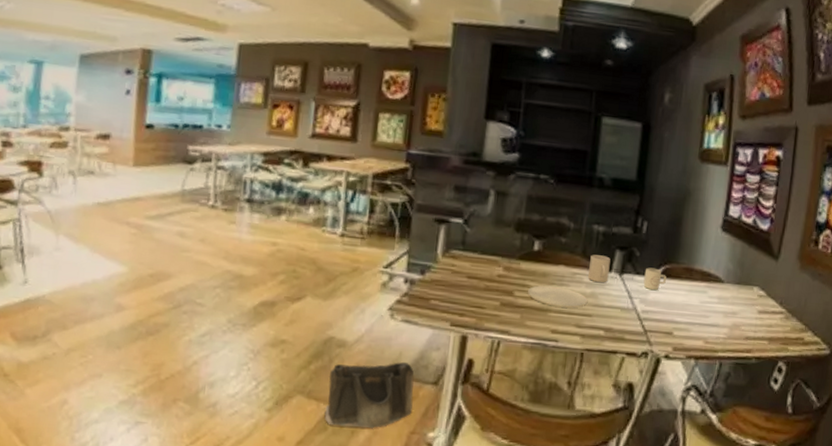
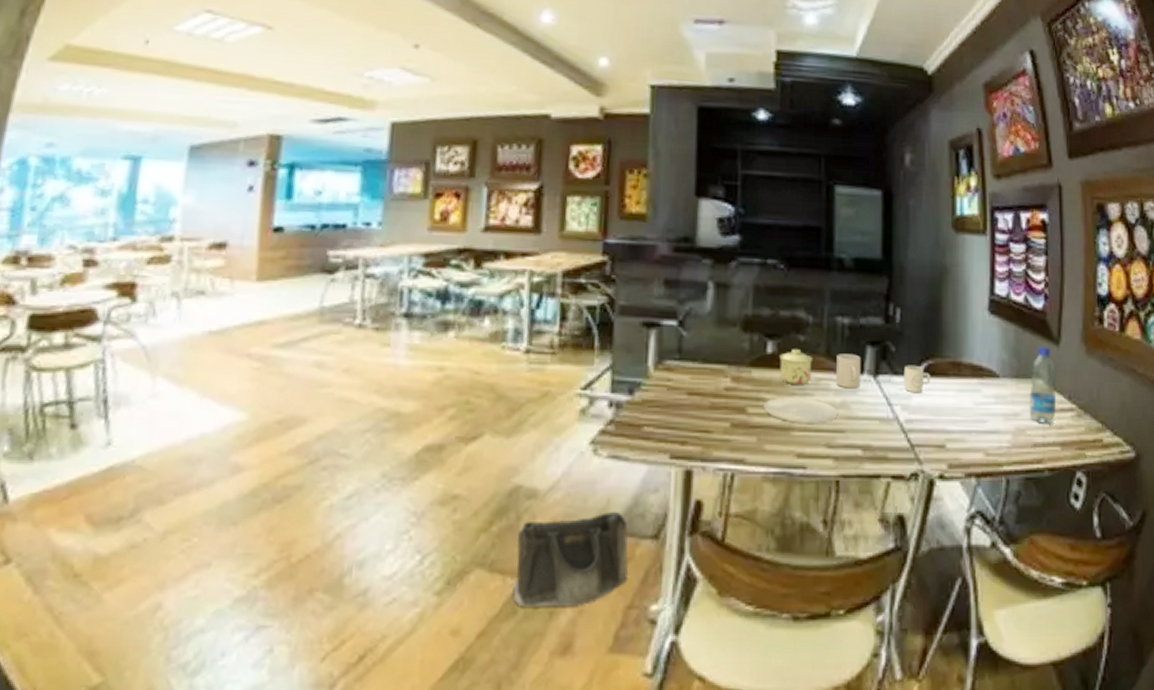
sugar bowl: none [542,248,572,277] -> present [778,349,813,385]
bottle: none [745,260,773,323] -> present [1029,347,1056,424]

